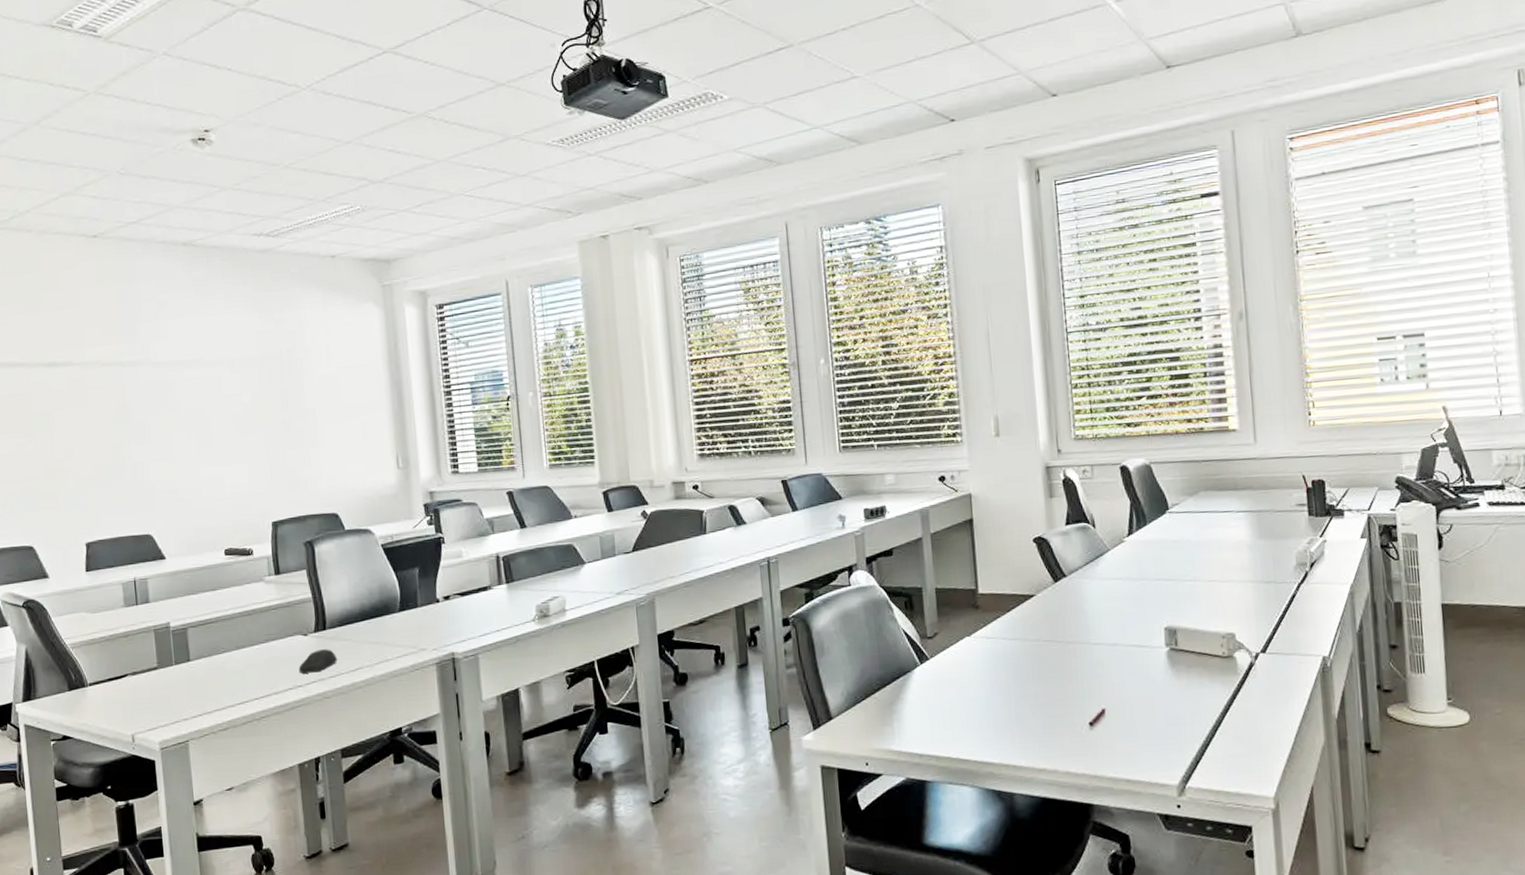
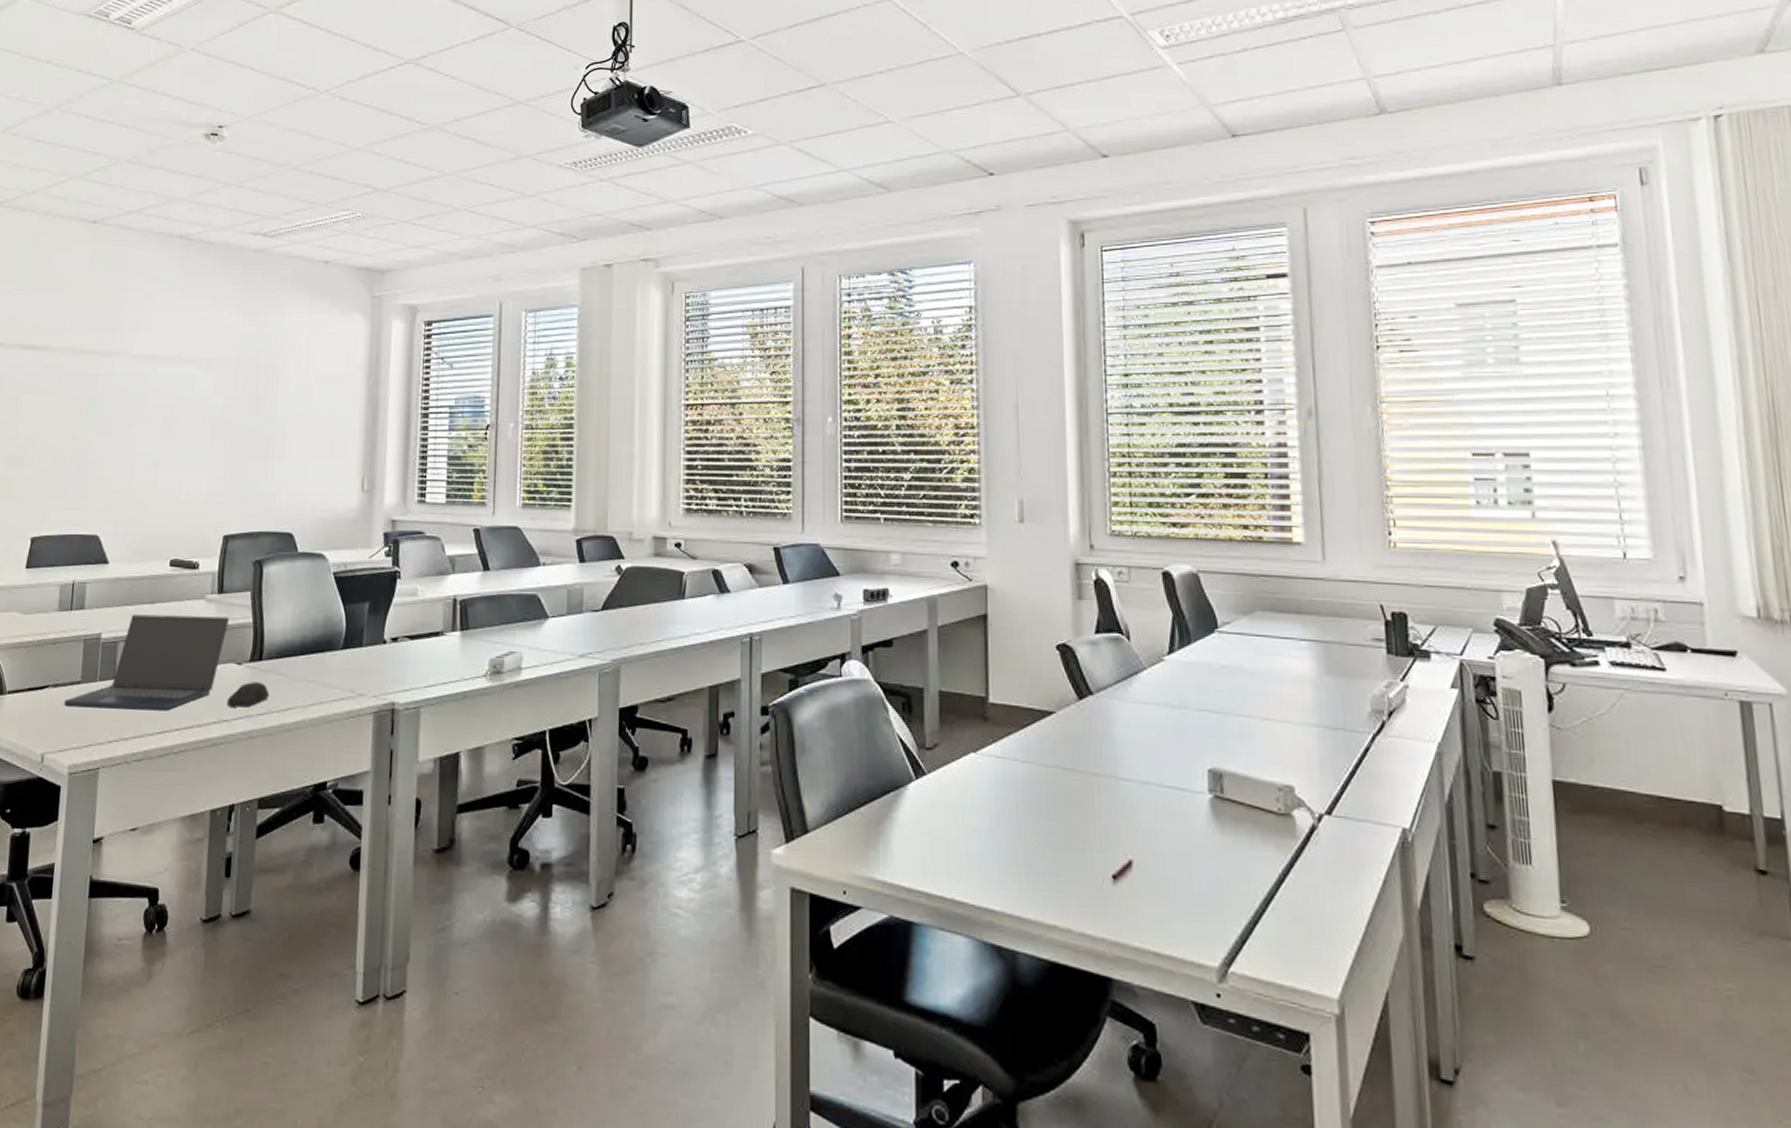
laptop: none [145,595,290,691] -> present [64,614,230,711]

